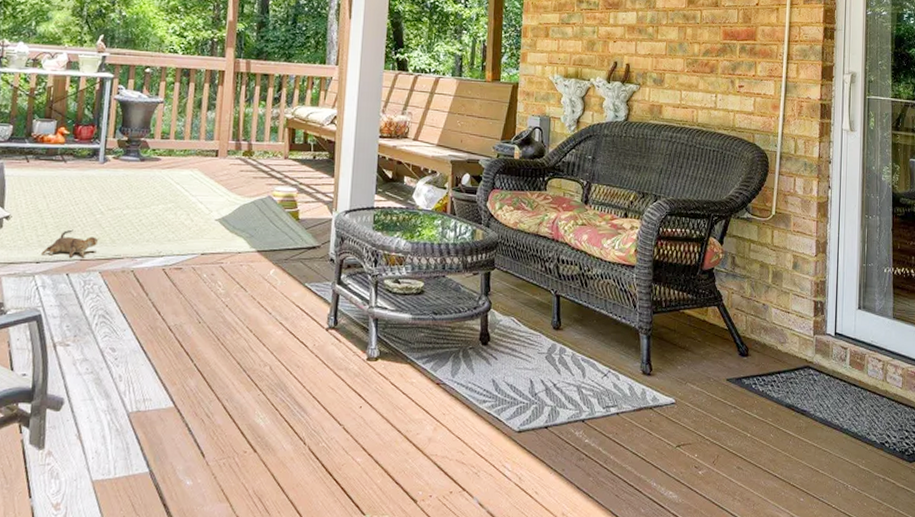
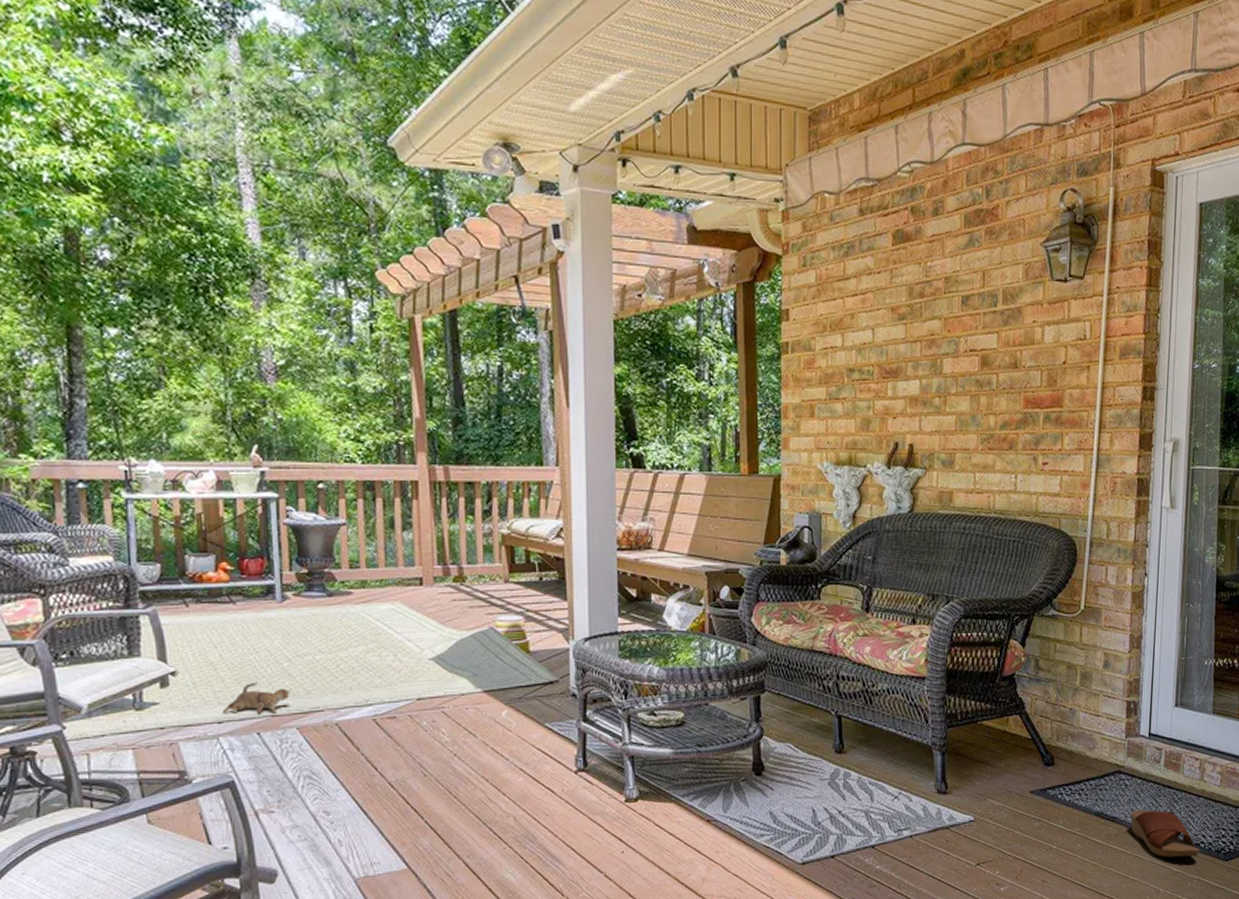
sandal: none [819,405,885,456] -> present [1130,809,1200,858]

